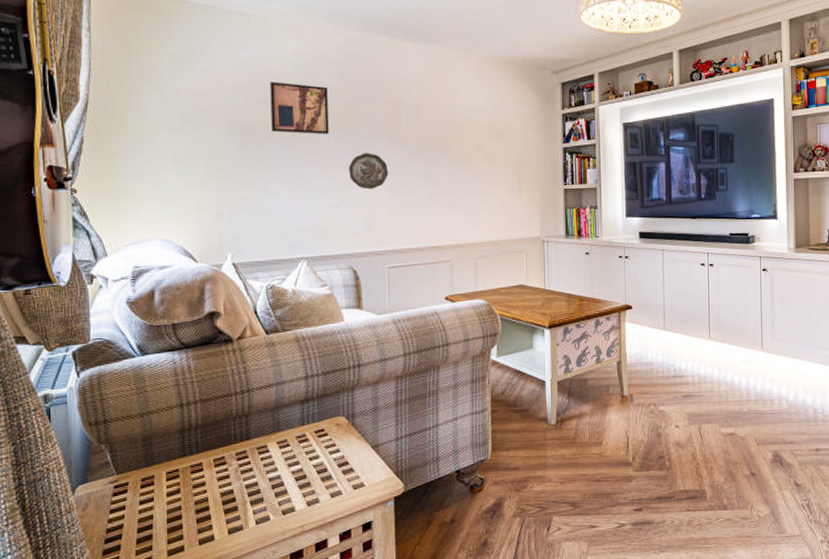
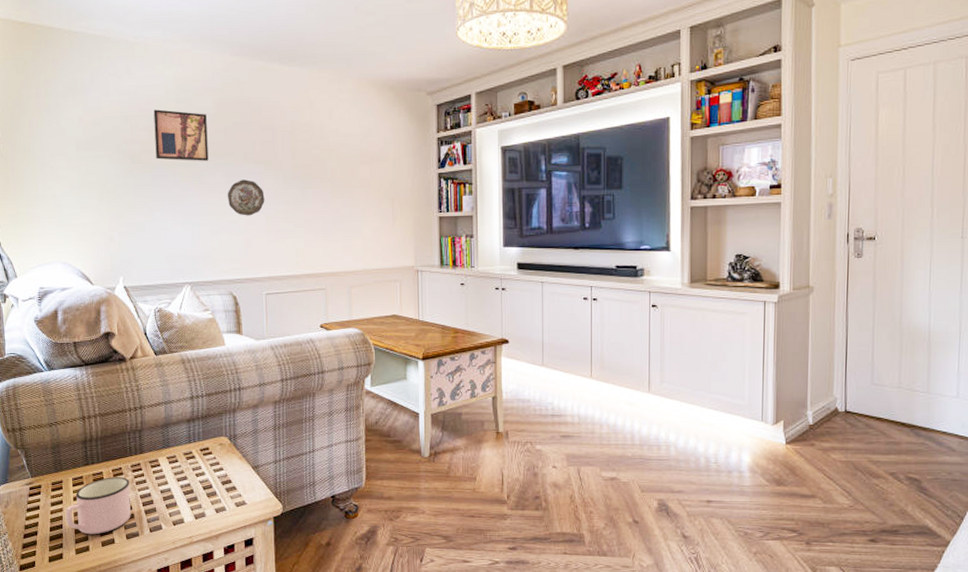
mug: none [157,467,234,533] -> present [65,477,131,535]

